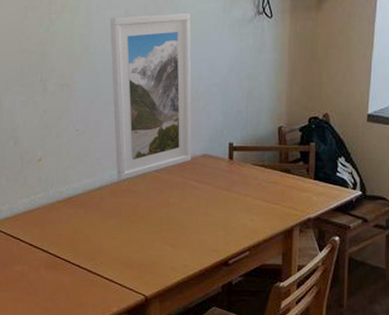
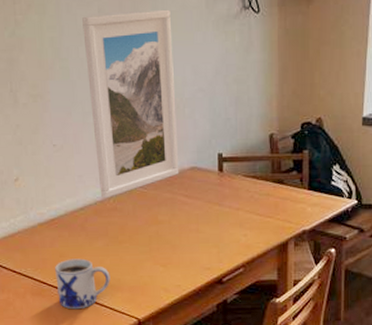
mug: none [69,235,121,284] -> present [55,258,111,310]

